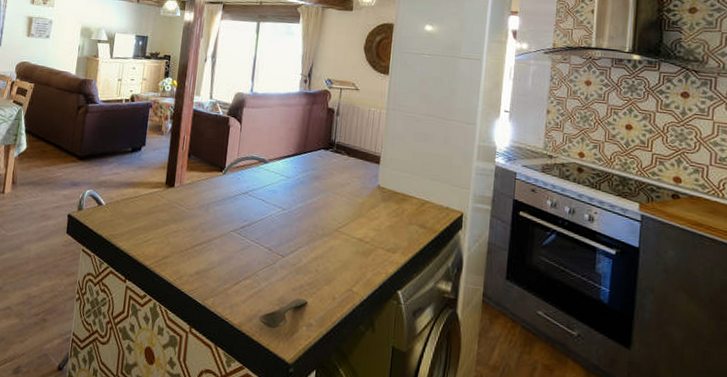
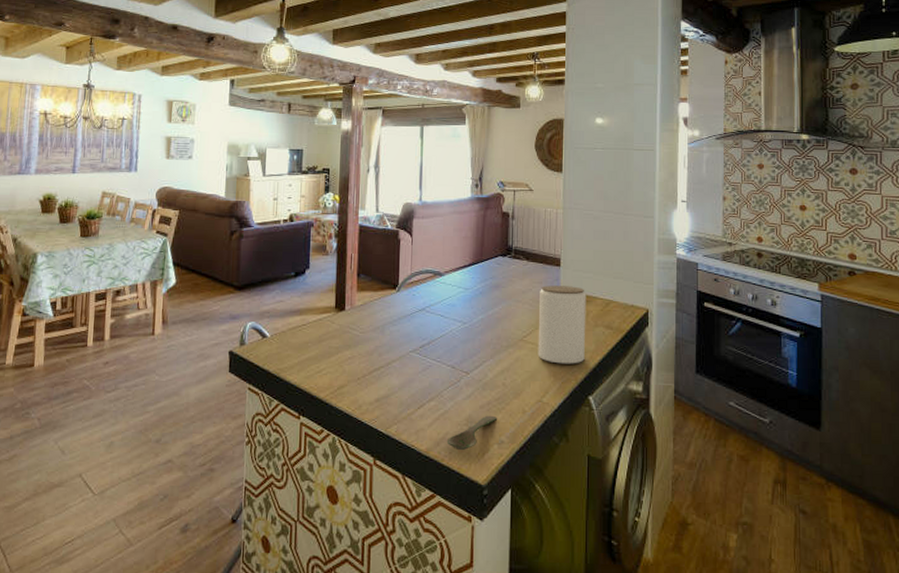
jar: none [351,181,403,259] -> present [538,285,586,364]

